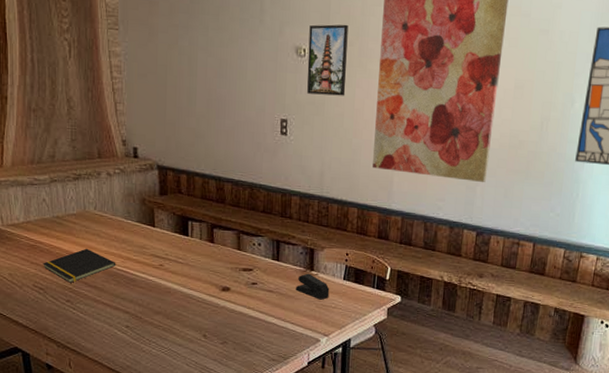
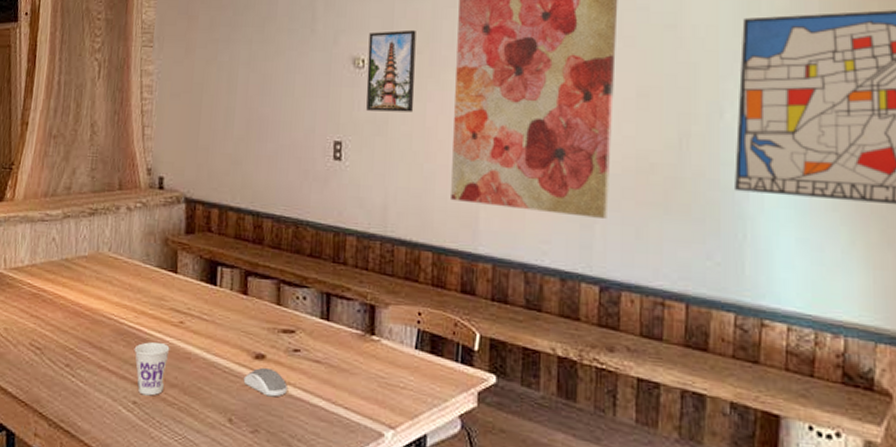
notepad: present [43,248,116,283] -> none [43,298,128,342]
cup: none [123,281,153,321] -> present [134,342,170,396]
computer mouse: none [213,296,248,318] -> present [243,367,287,397]
stapler: present [295,273,330,300] -> none [350,338,397,377]

